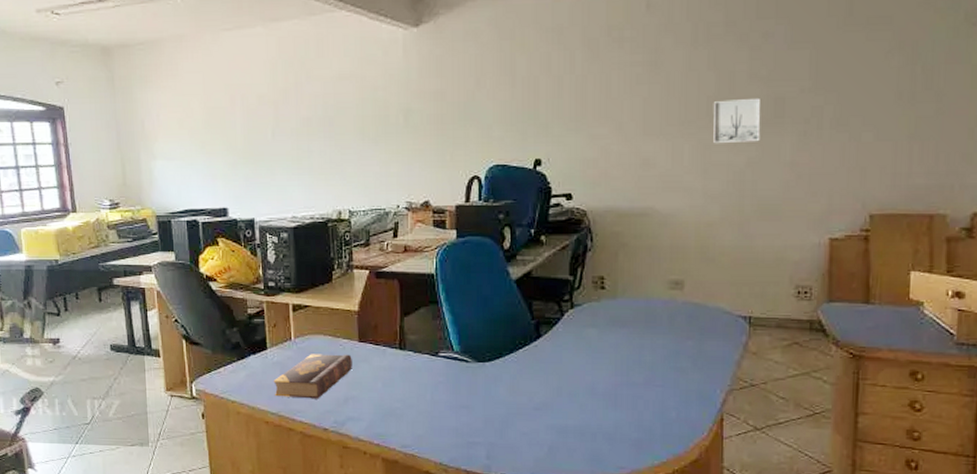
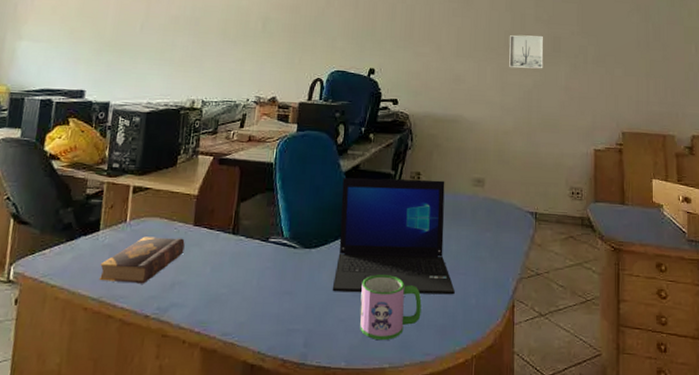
laptop: none [511,284,651,408] -> present [332,177,455,295]
mug: none [544,388,613,454] -> present [360,274,422,341]

